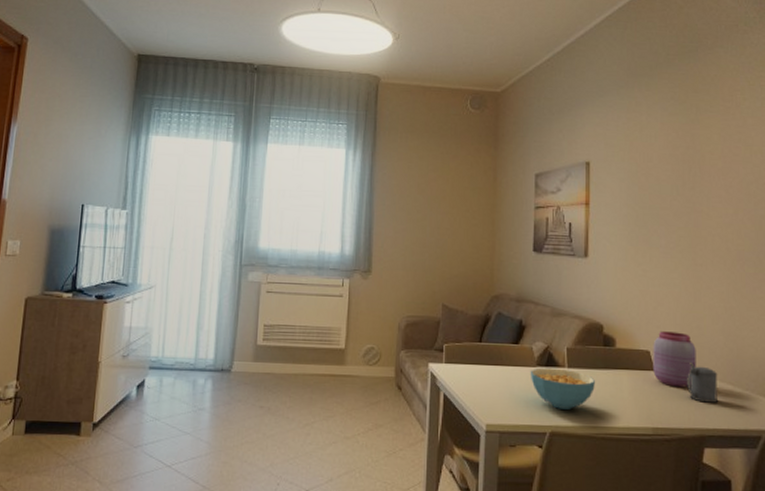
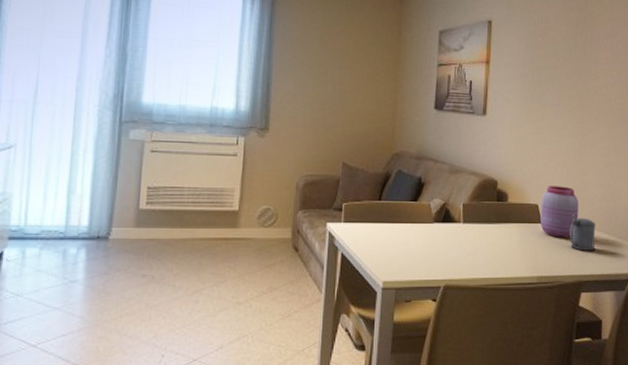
cereal bowl: present [530,367,595,410] -> none [427,224,488,263]

